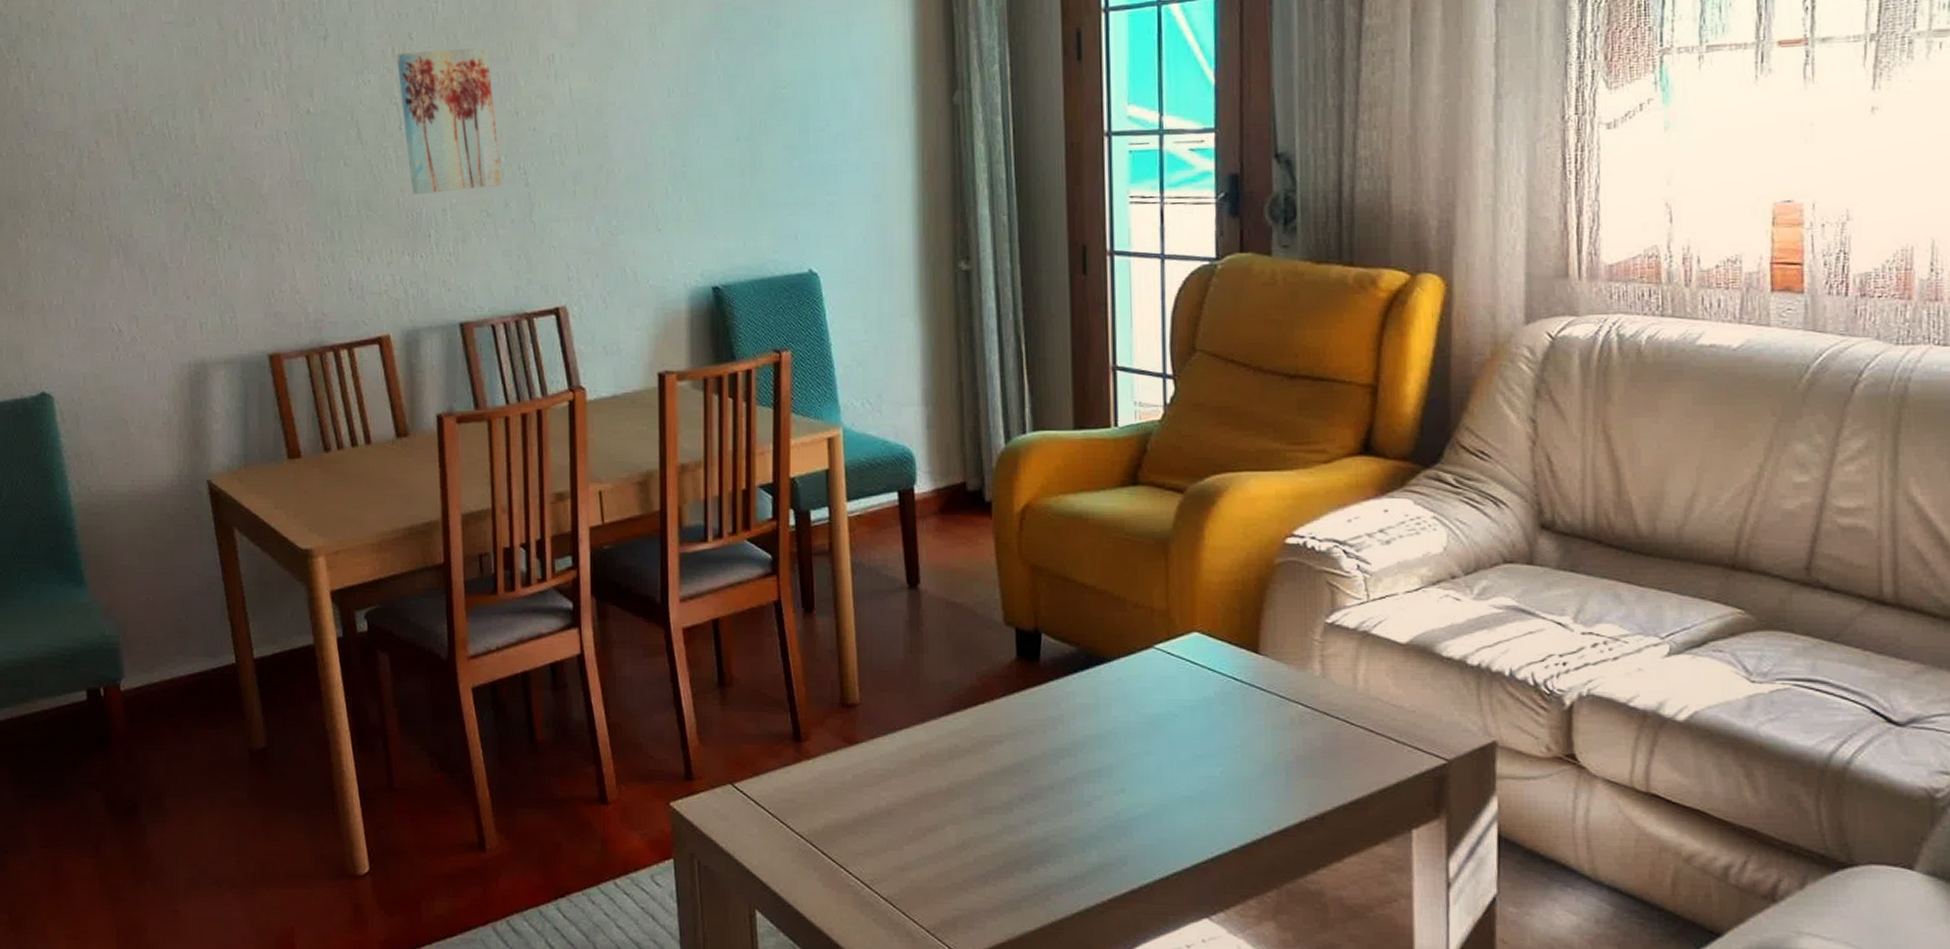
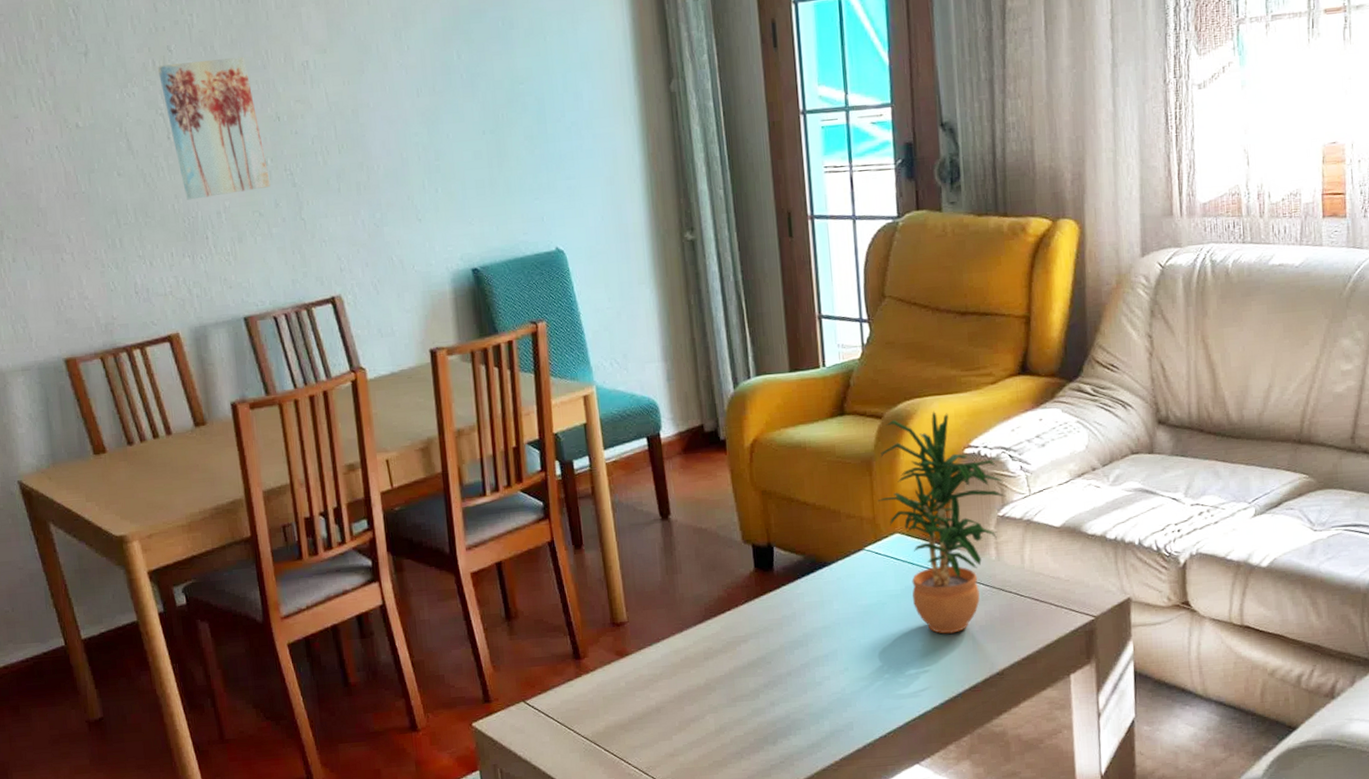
potted plant: none [1173,489,1337,761] -> present [877,410,1006,634]

